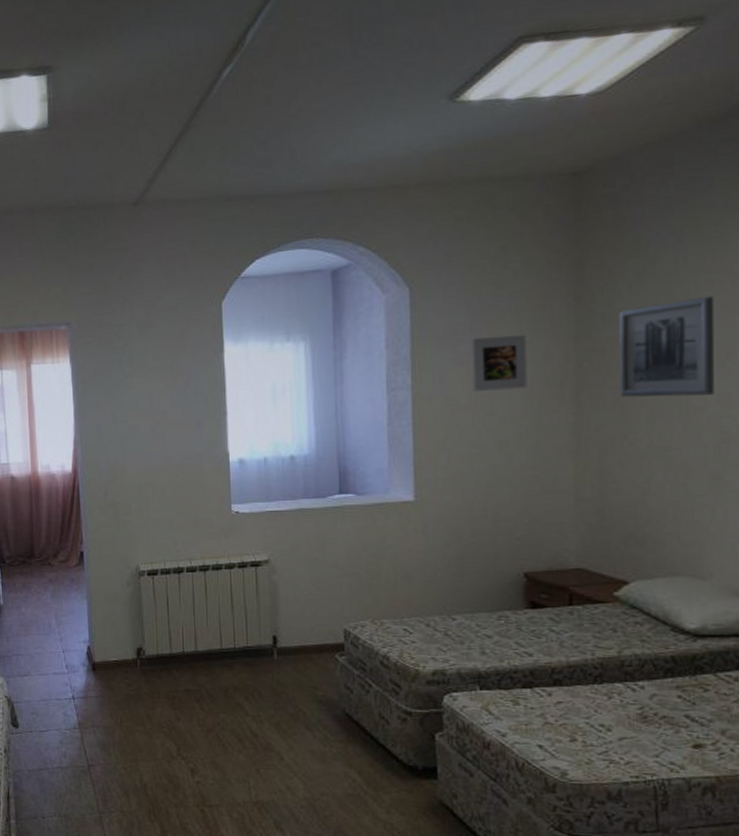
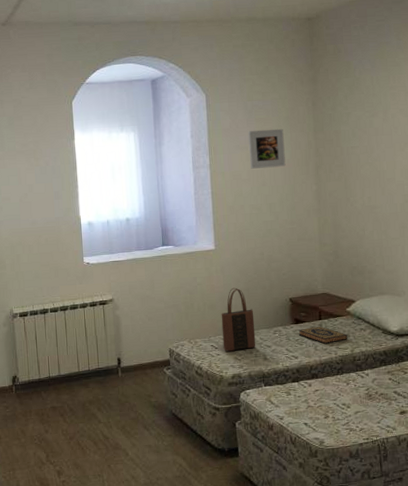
tote bag: none [419,553,470,639] -> present [221,287,256,352]
hardback book: none [535,614,614,639] -> present [298,326,348,344]
wall art: present [619,296,715,398] -> none [340,104,399,173]

